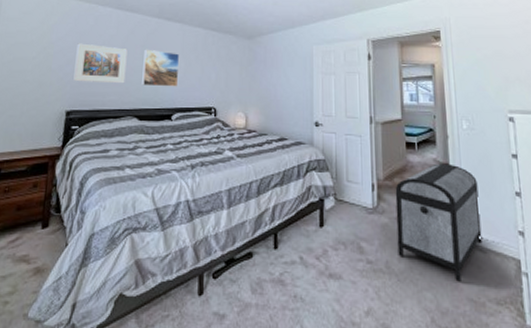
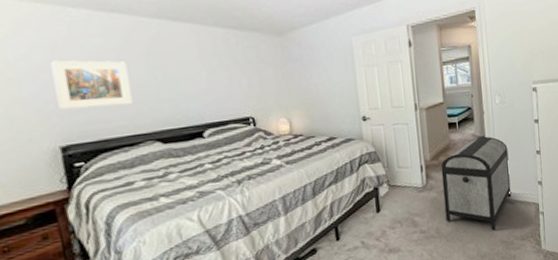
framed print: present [142,49,180,87] -> none [150,59,203,104]

